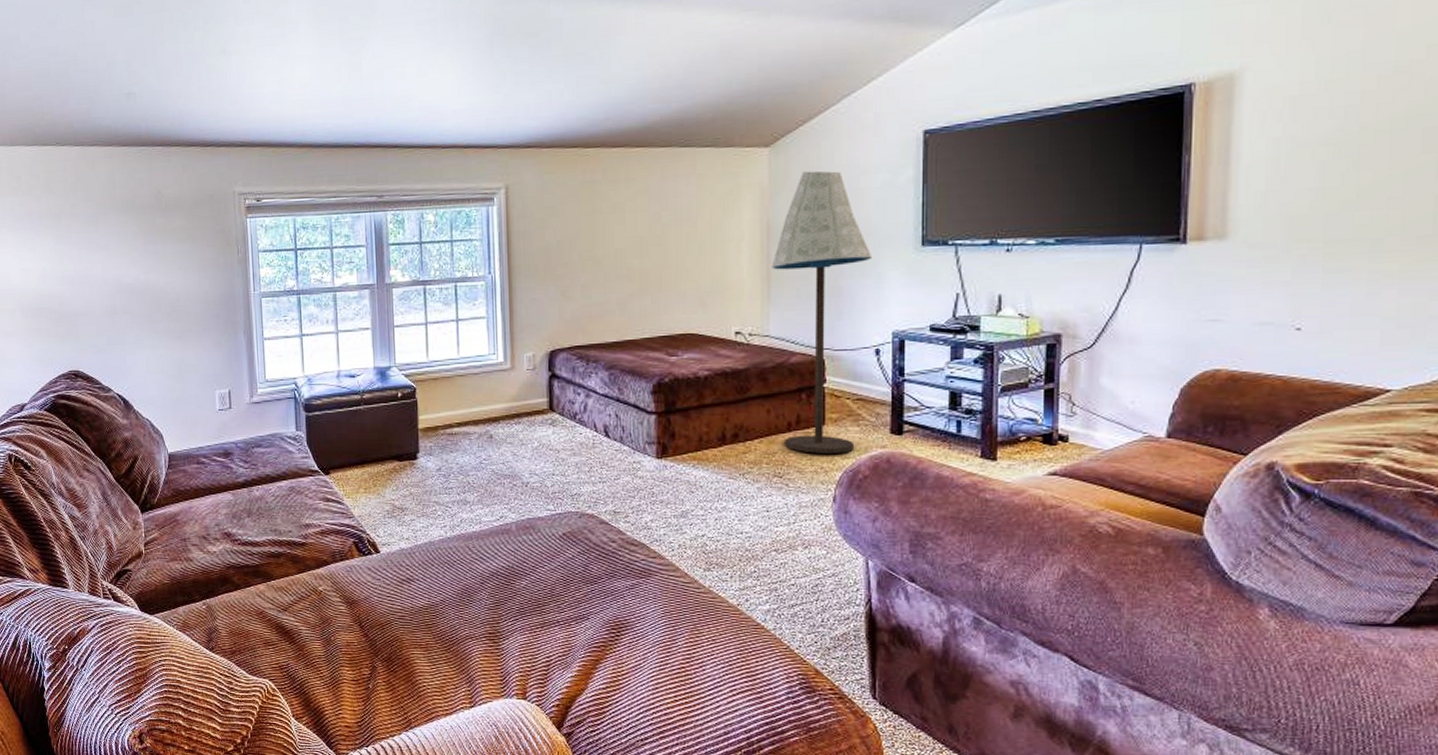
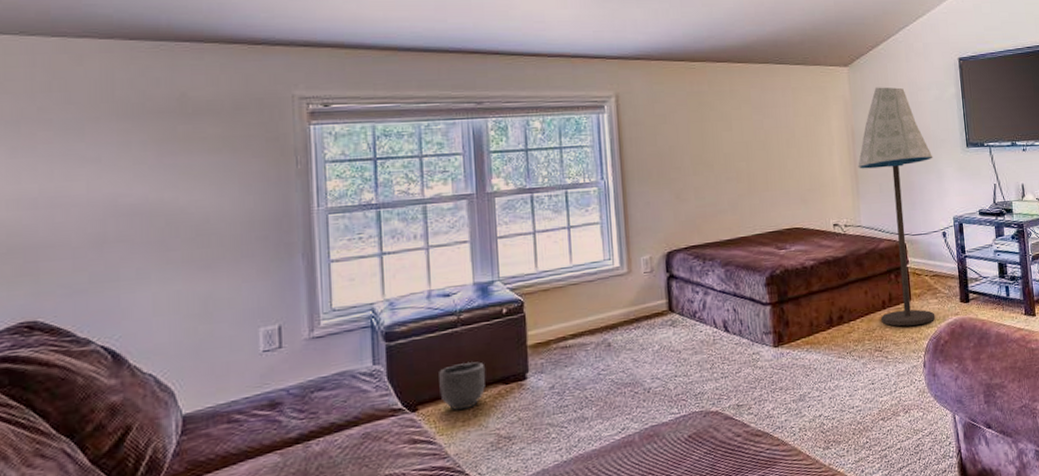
planter: none [346,437,383,479] -> present [439,361,485,411]

